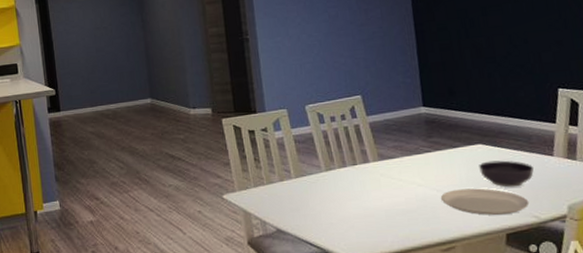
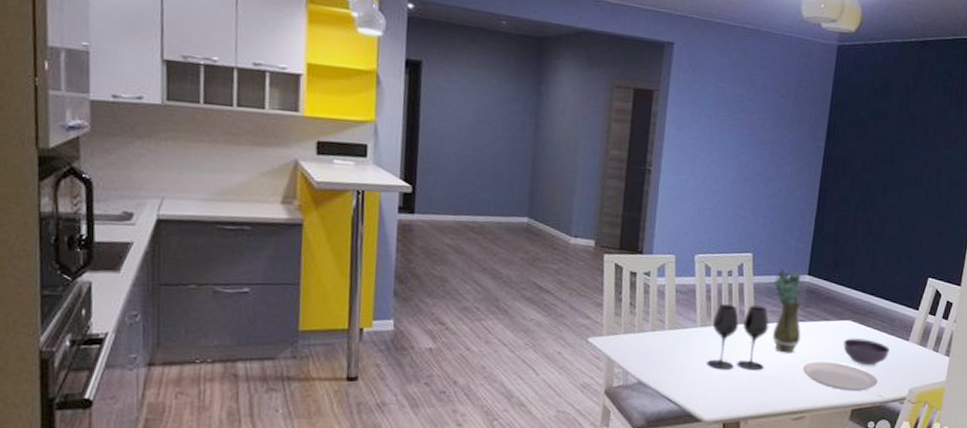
wine glass: none [336,143,398,210] -> present [707,304,769,371]
vase: none [389,104,431,185] -> present [773,268,802,353]

